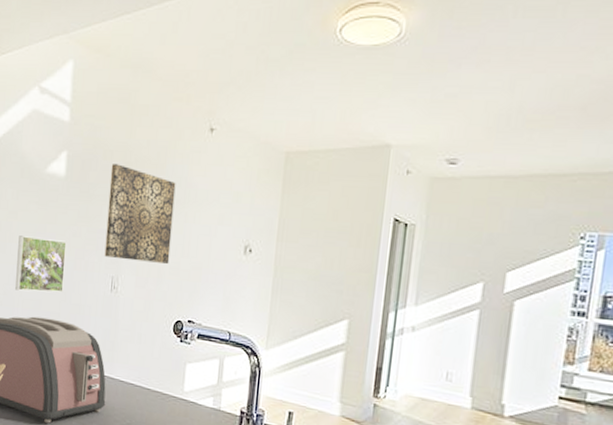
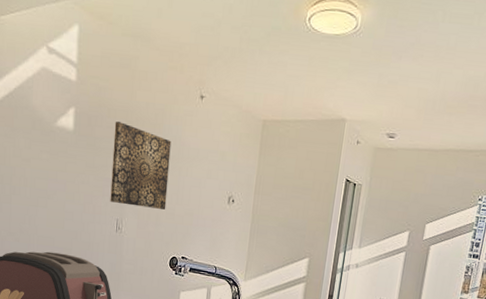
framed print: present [15,235,67,293] -> none [31,181,76,232]

